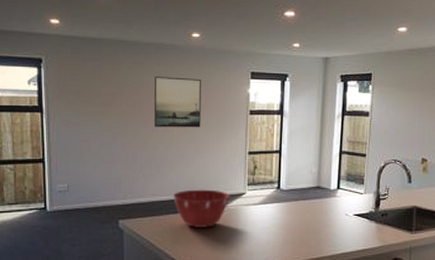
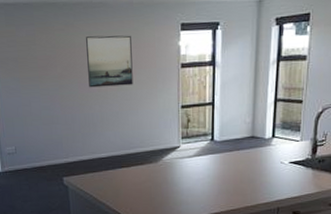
mixing bowl: present [173,189,230,228] -> none [111,144,165,181]

